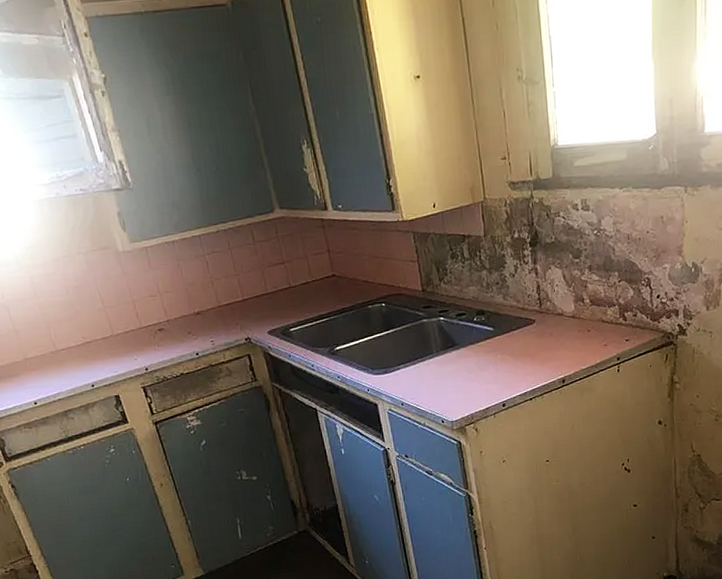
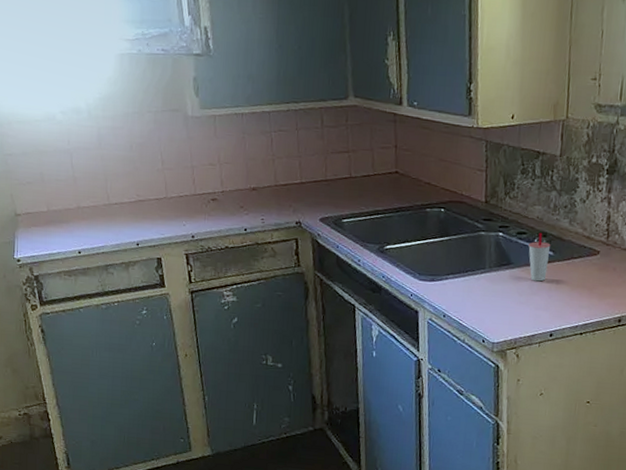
cup: none [469,311,491,358] -> present [528,232,551,282]

